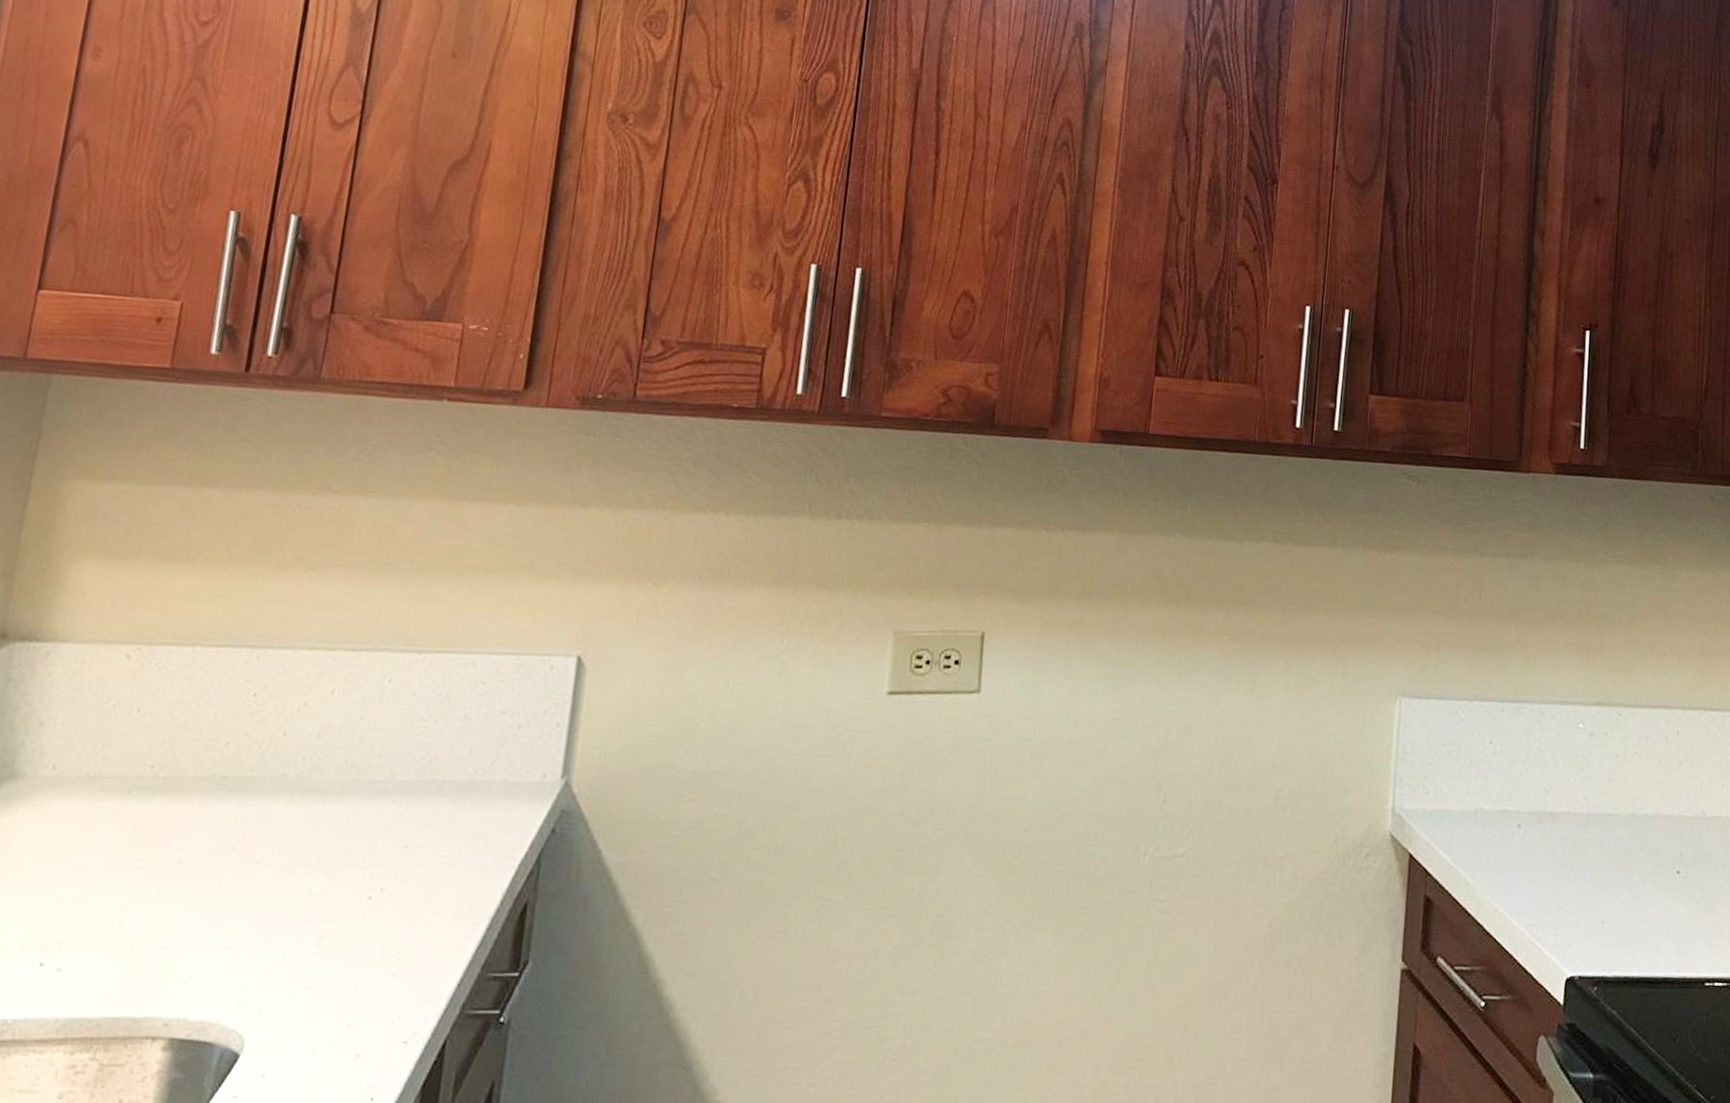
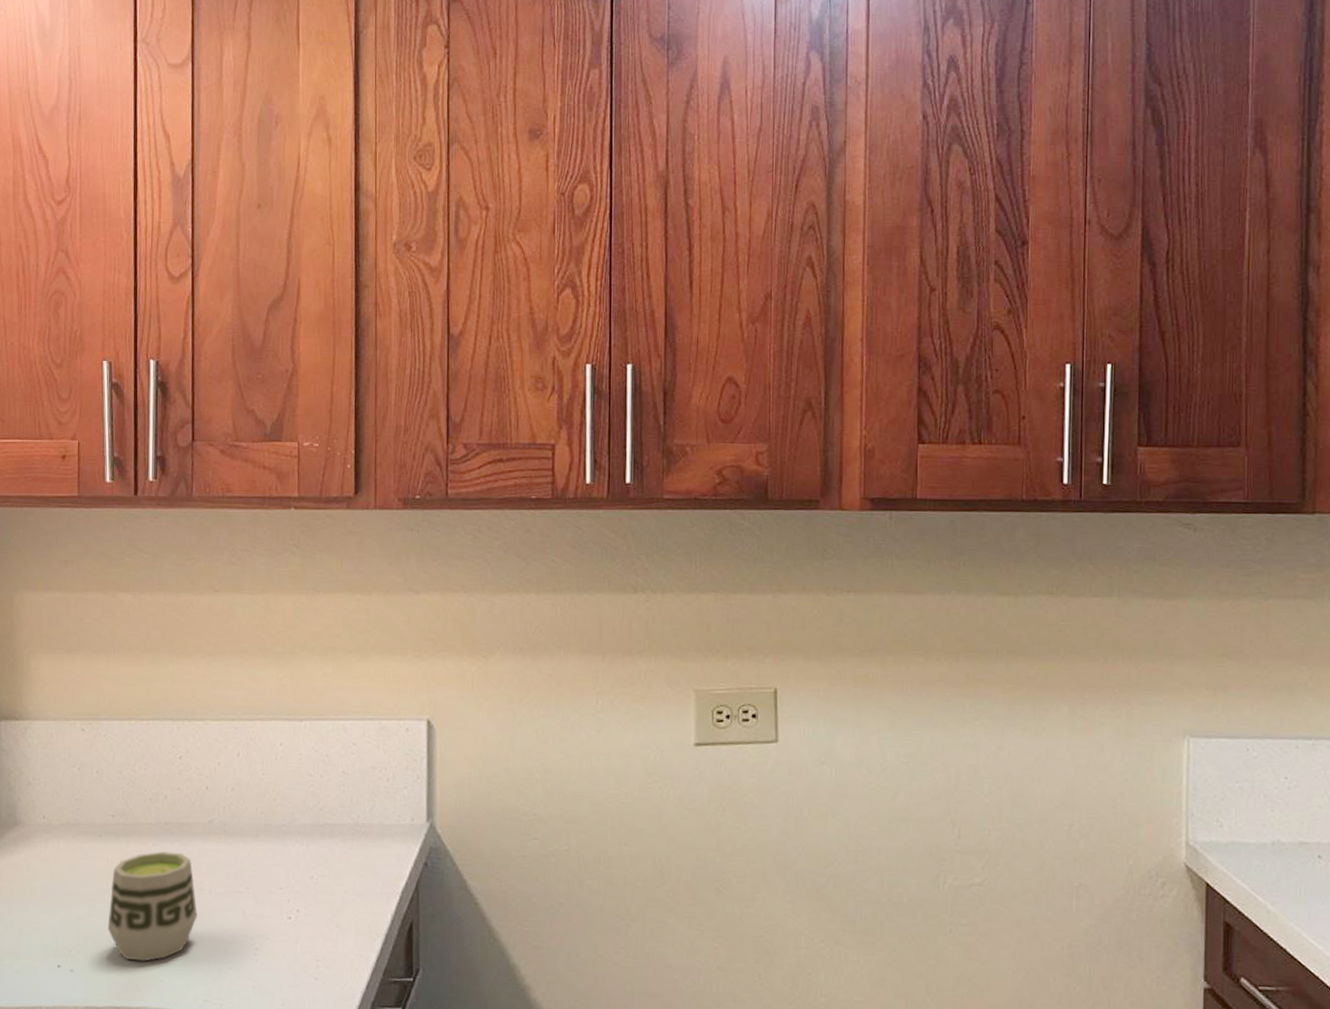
cup: none [119,812,250,957] -> present [107,850,198,962]

